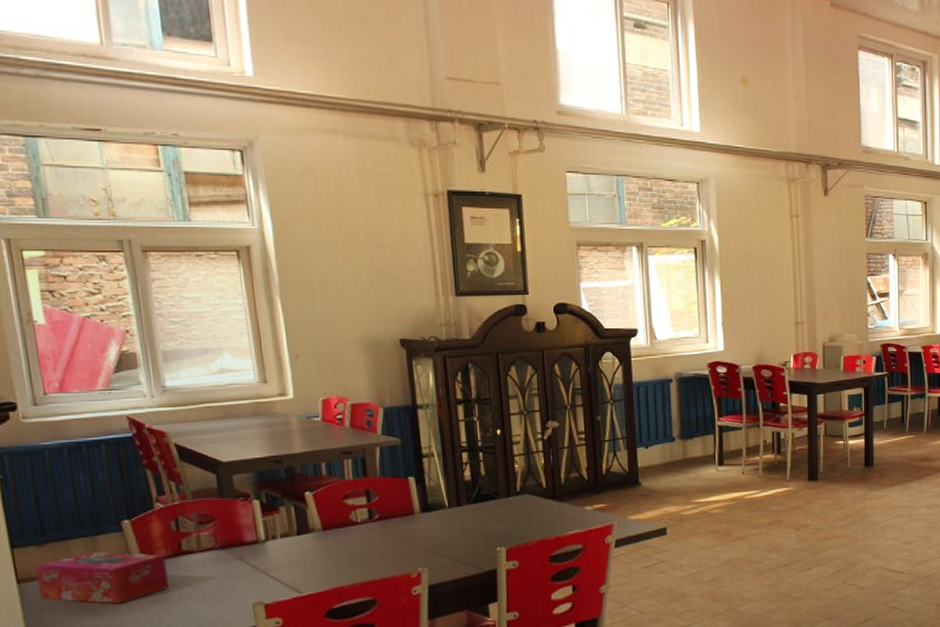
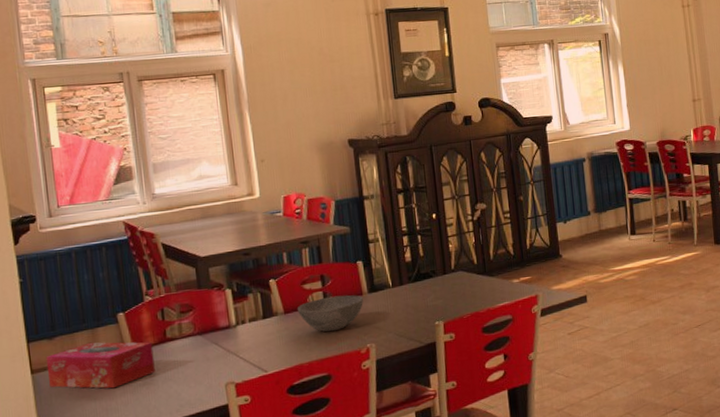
bowl: none [337,513,415,553] -> present [297,295,363,332]

